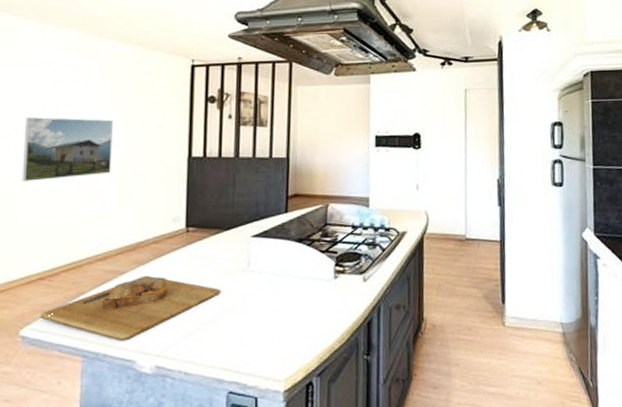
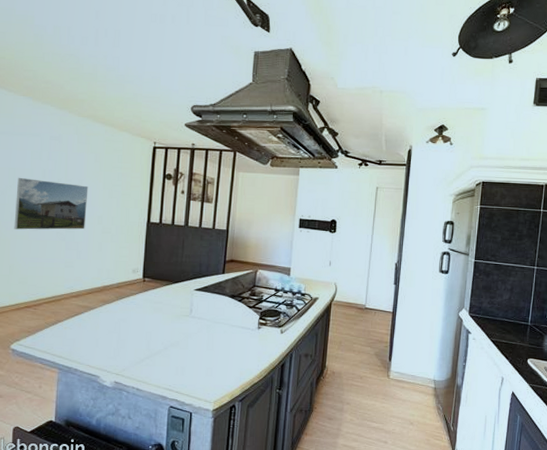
cutting board: present [40,275,220,342] -> none [26,312,168,361]

